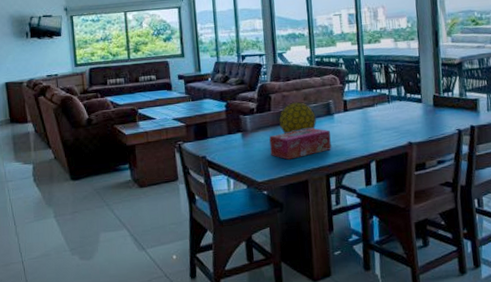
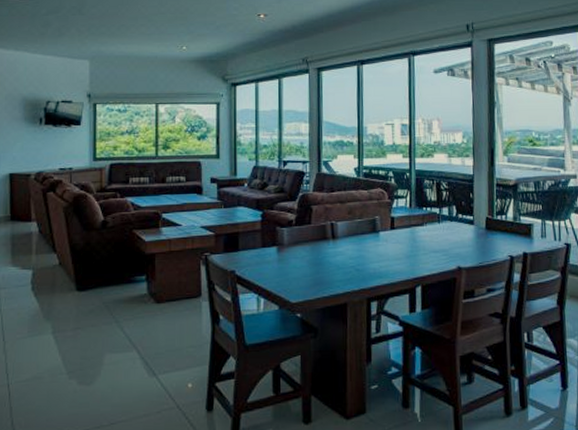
tissue box: present [269,127,332,160] -> none [307,245,375,279]
decorative ball: present [279,101,316,134] -> none [320,215,360,251]

